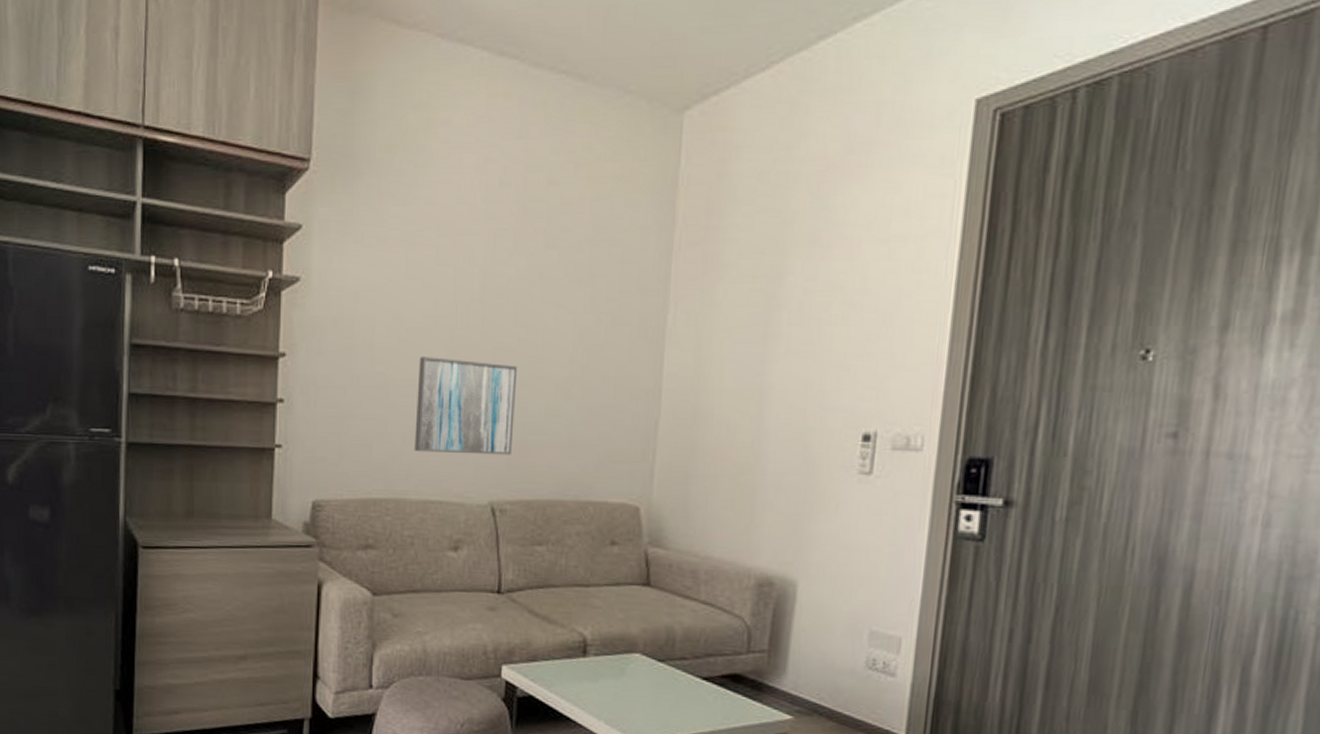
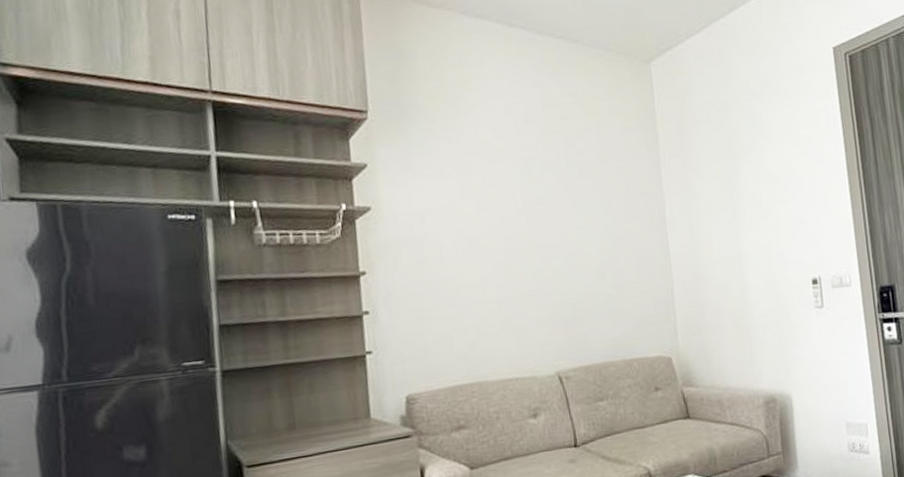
wall art: present [414,357,518,455] -> none [482,259,568,340]

